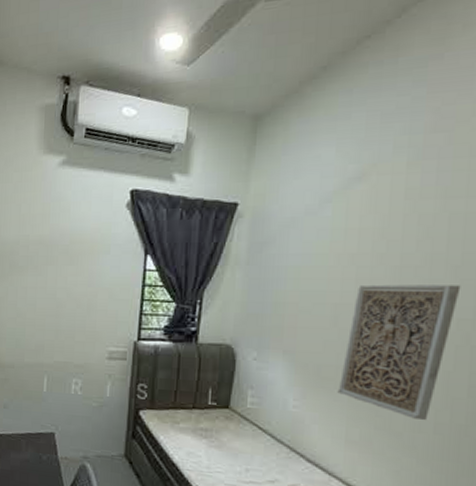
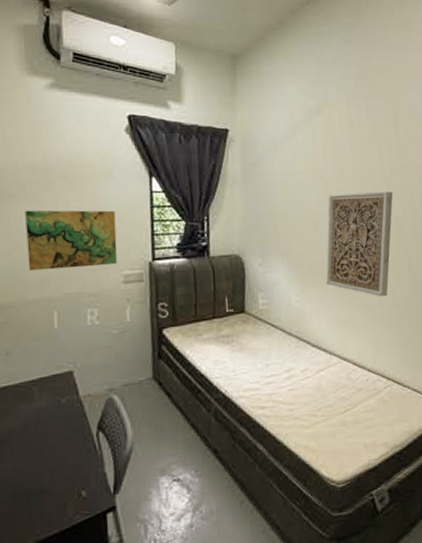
topographic map: none [28,281,107,340] -> present [25,210,117,271]

